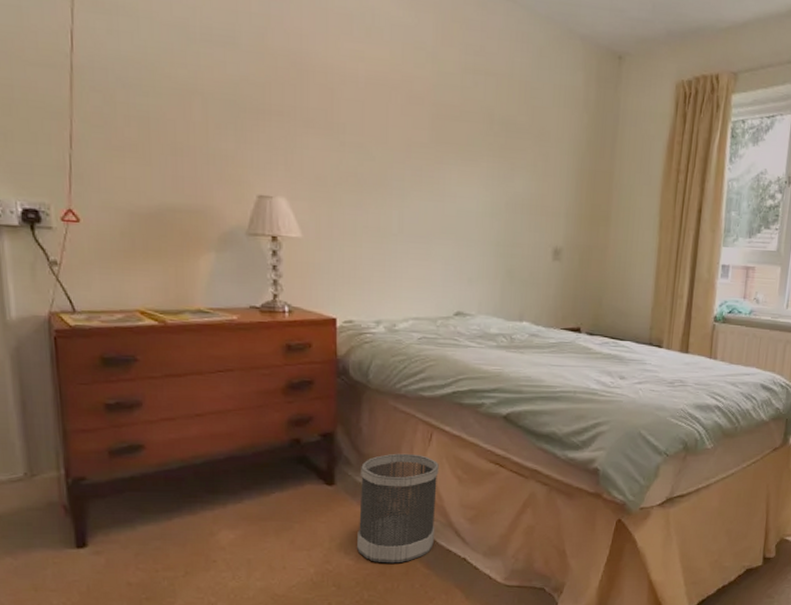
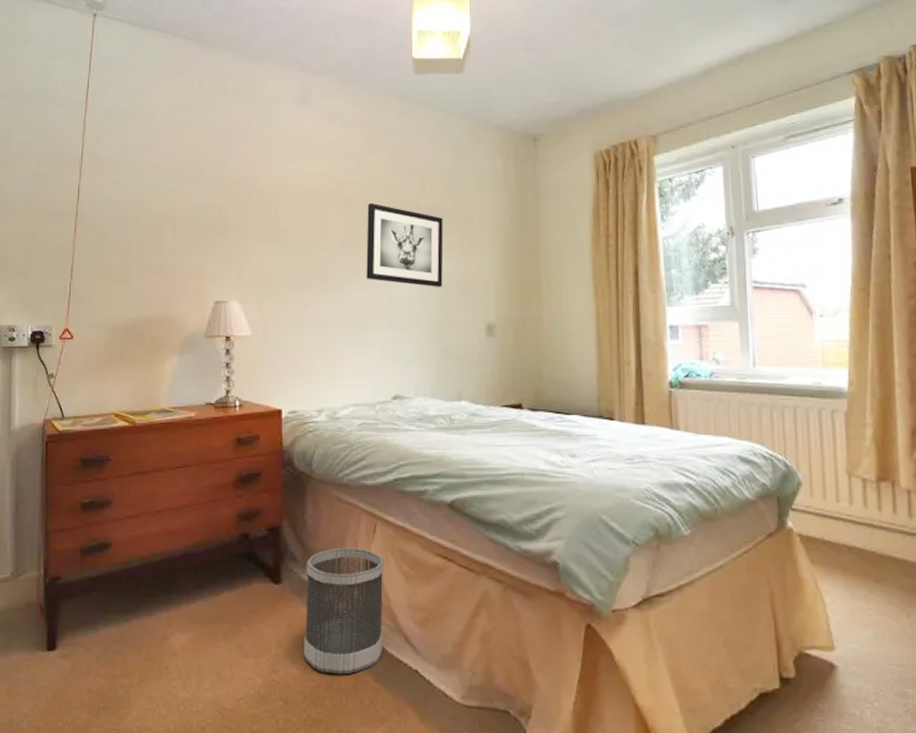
wall art: none [432,103,518,205] -> present [366,202,444,287]

